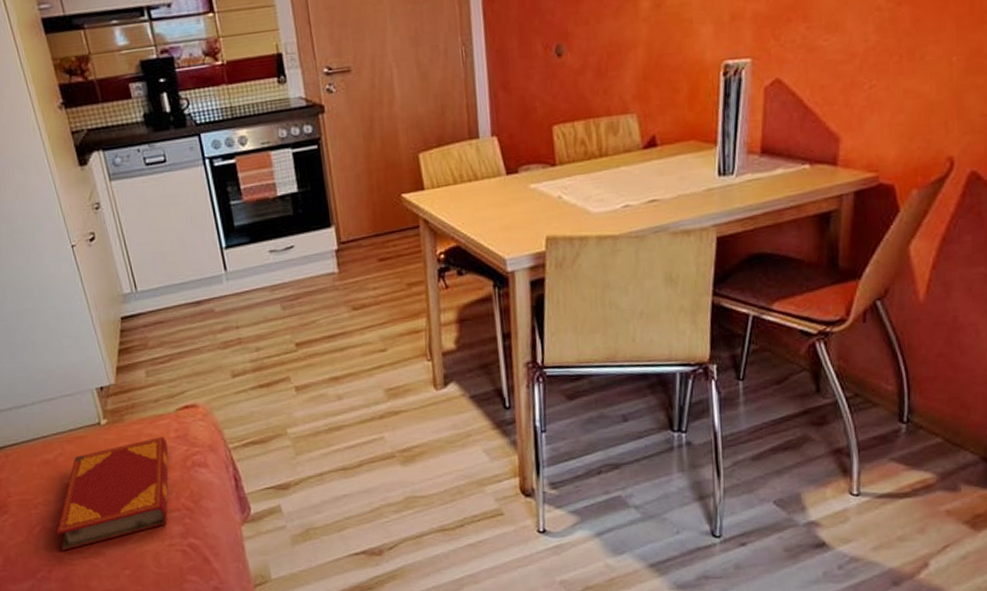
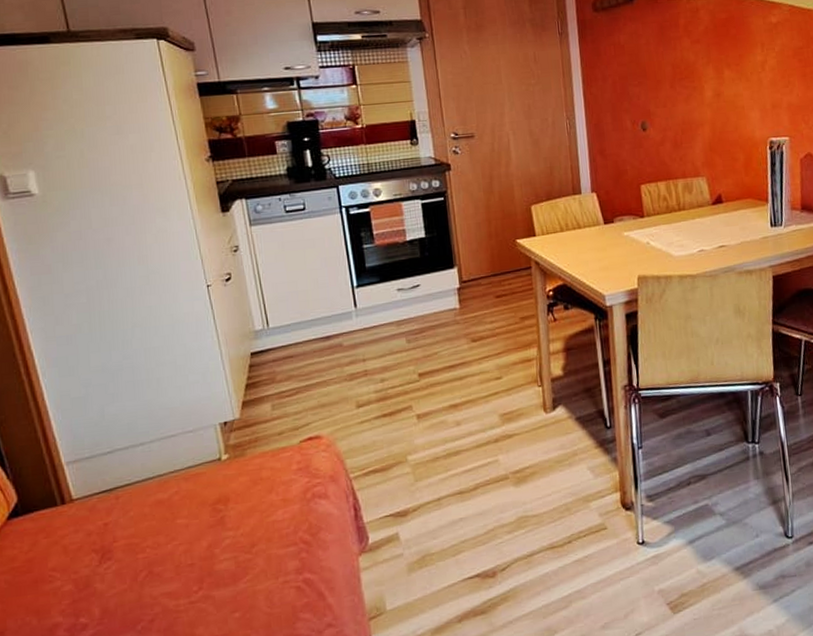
hardback book: present [55,437,169,551] -> none [162,469,290,597]

